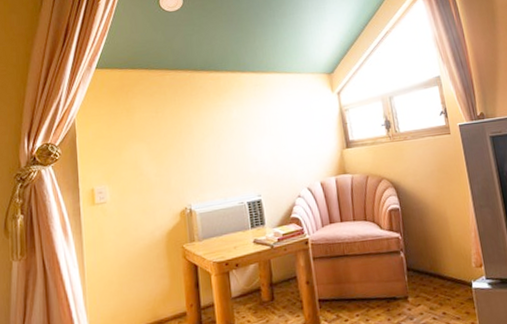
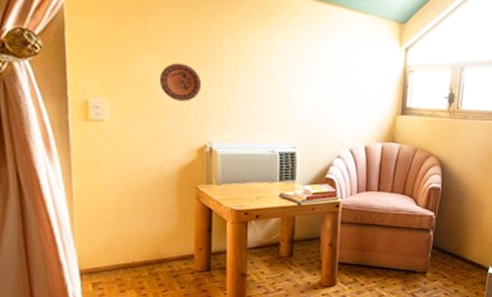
decorative plate: none [145,144,178,175] -> present [159,62,202,102]

